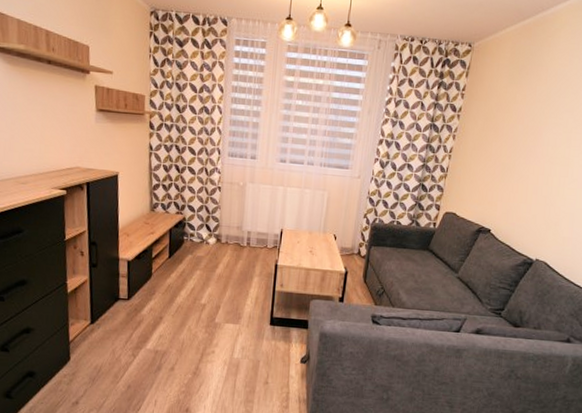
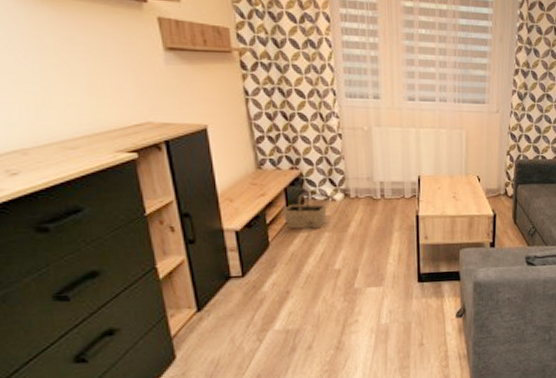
basket: none [165,235,201,267] -> present [282,193,327,229]

